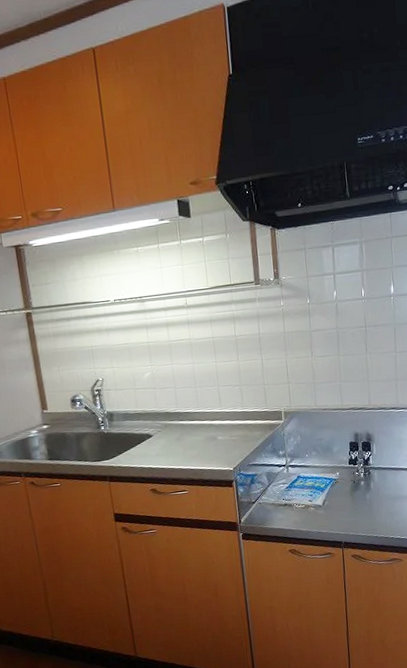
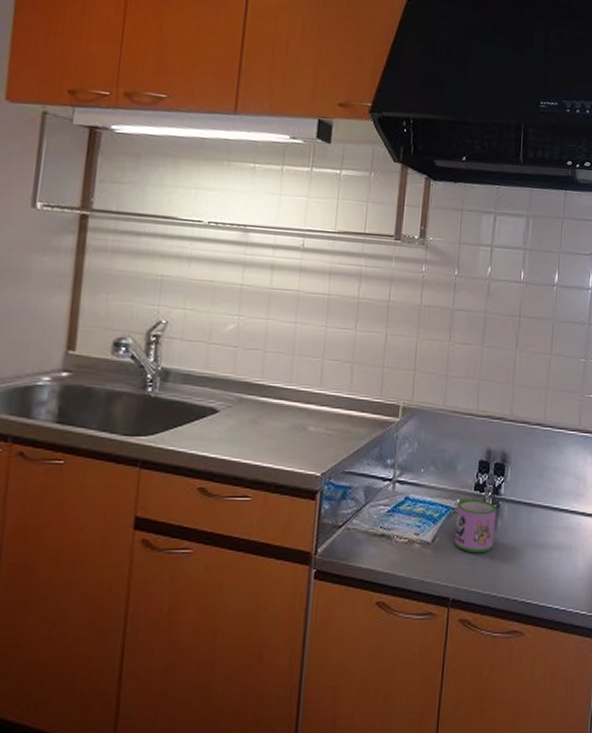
mug: none [337,470,370,509] -> present [453,498,497,554]

